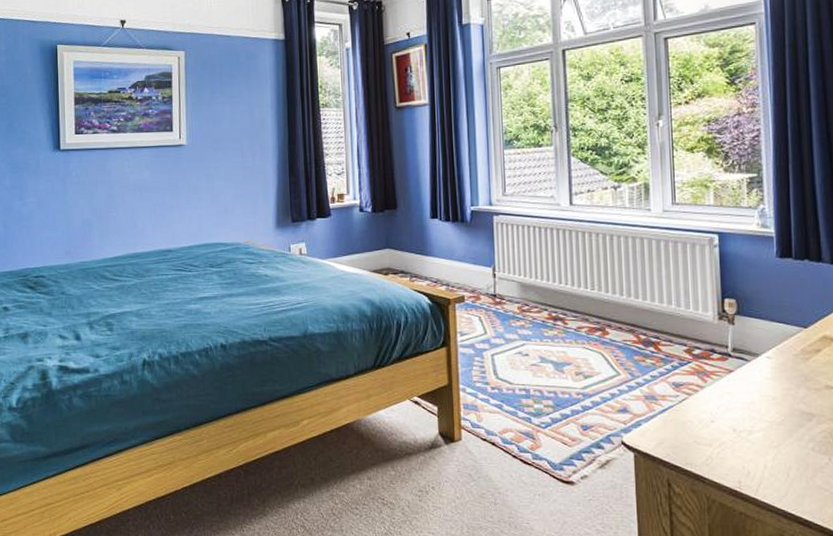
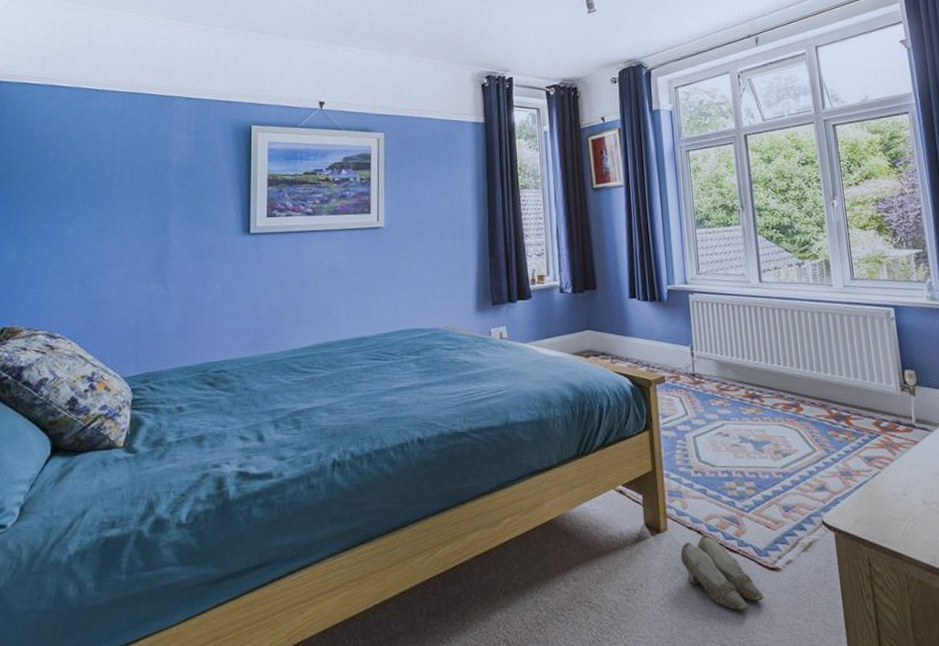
slippers: none [473,447,556,518] -> present [680,535,764,611]

